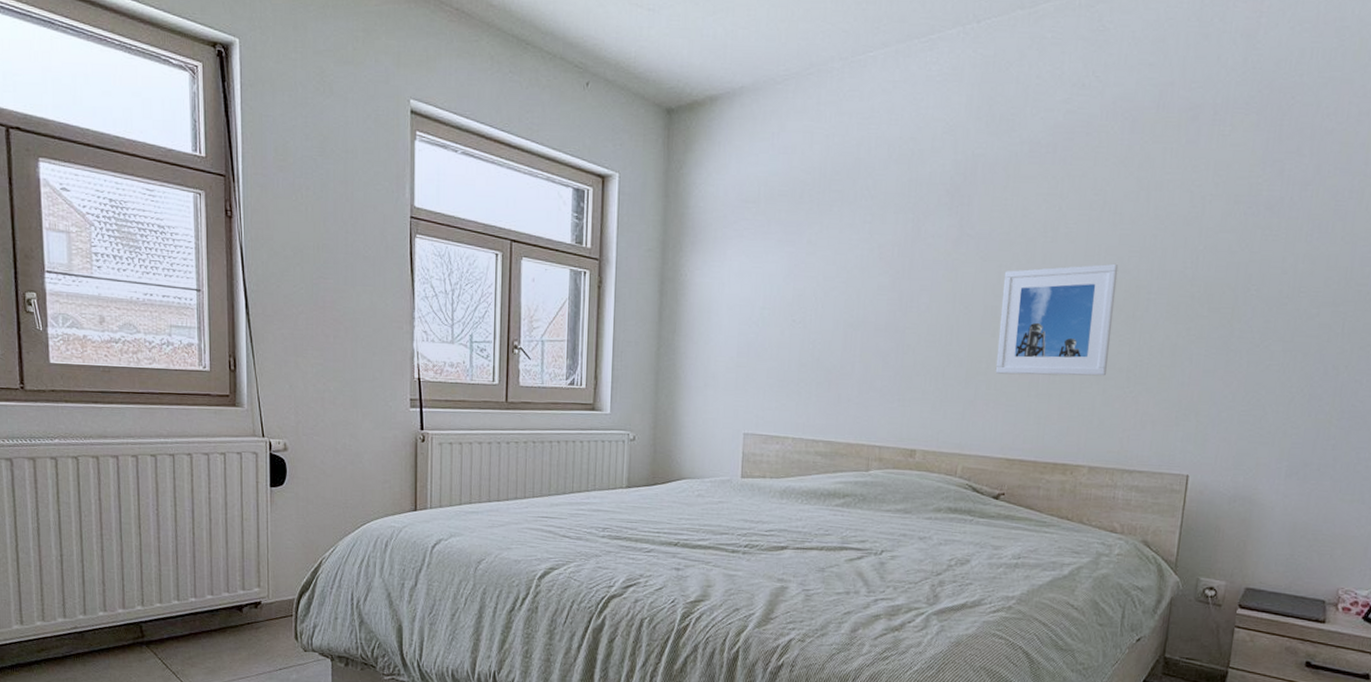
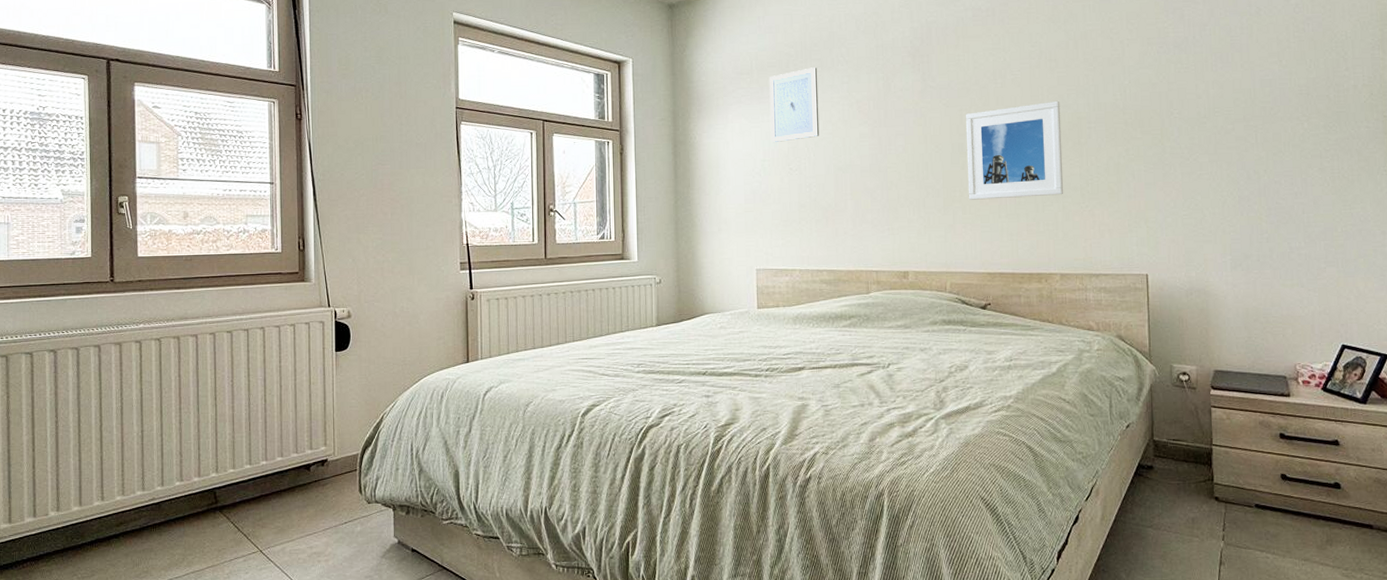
wall art: none [774,200,837,288] -> present [769,67,820,142]

